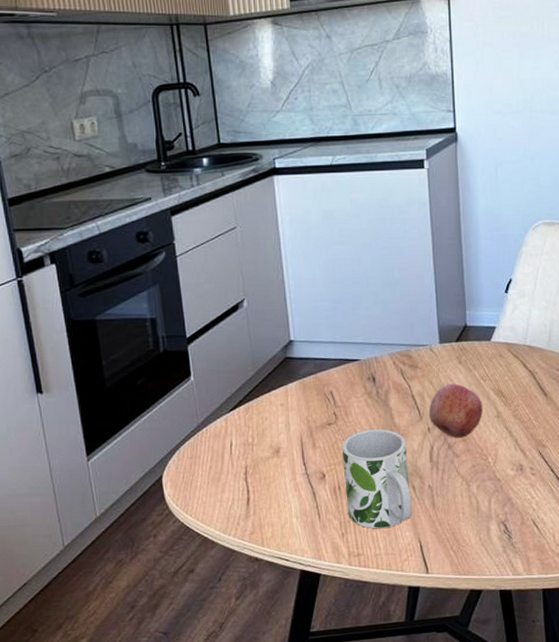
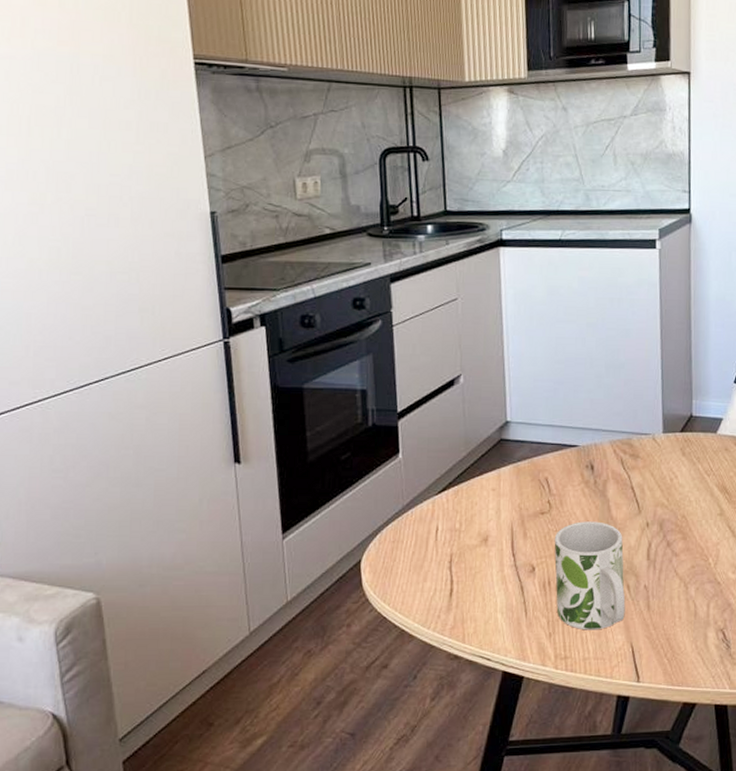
fruit: present [428,383,483,438] -> none [648,476,706,535]

